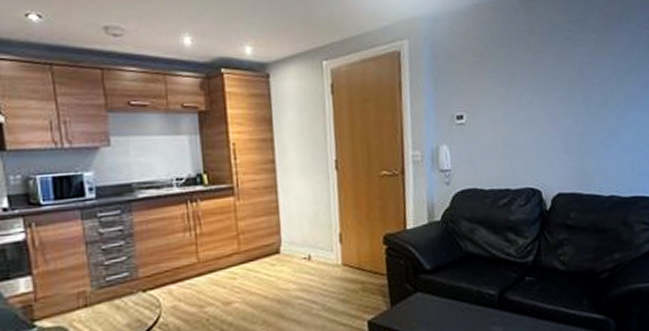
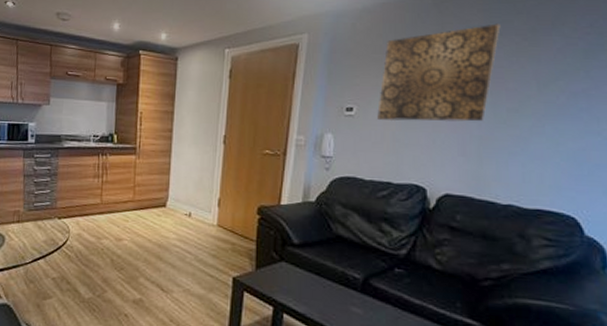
wall art: none [484,22,580,126] -> present [377,23,501,122]

